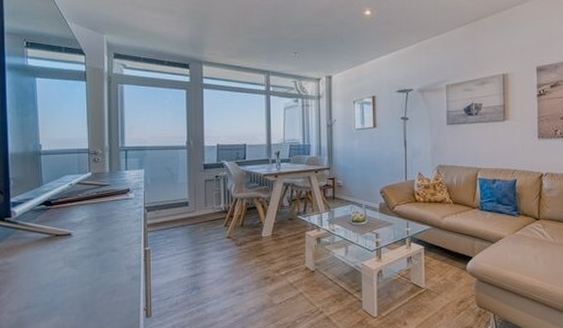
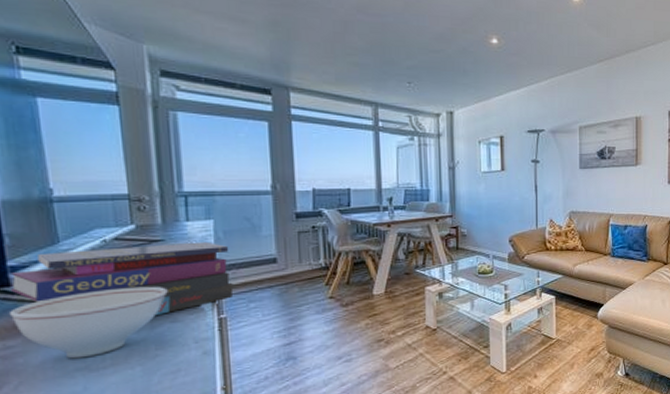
bowl: none [9,221,110,276] -> present [8,286,168,359]
books: none [11,187,156,246] -> present [10,241,234,316]

